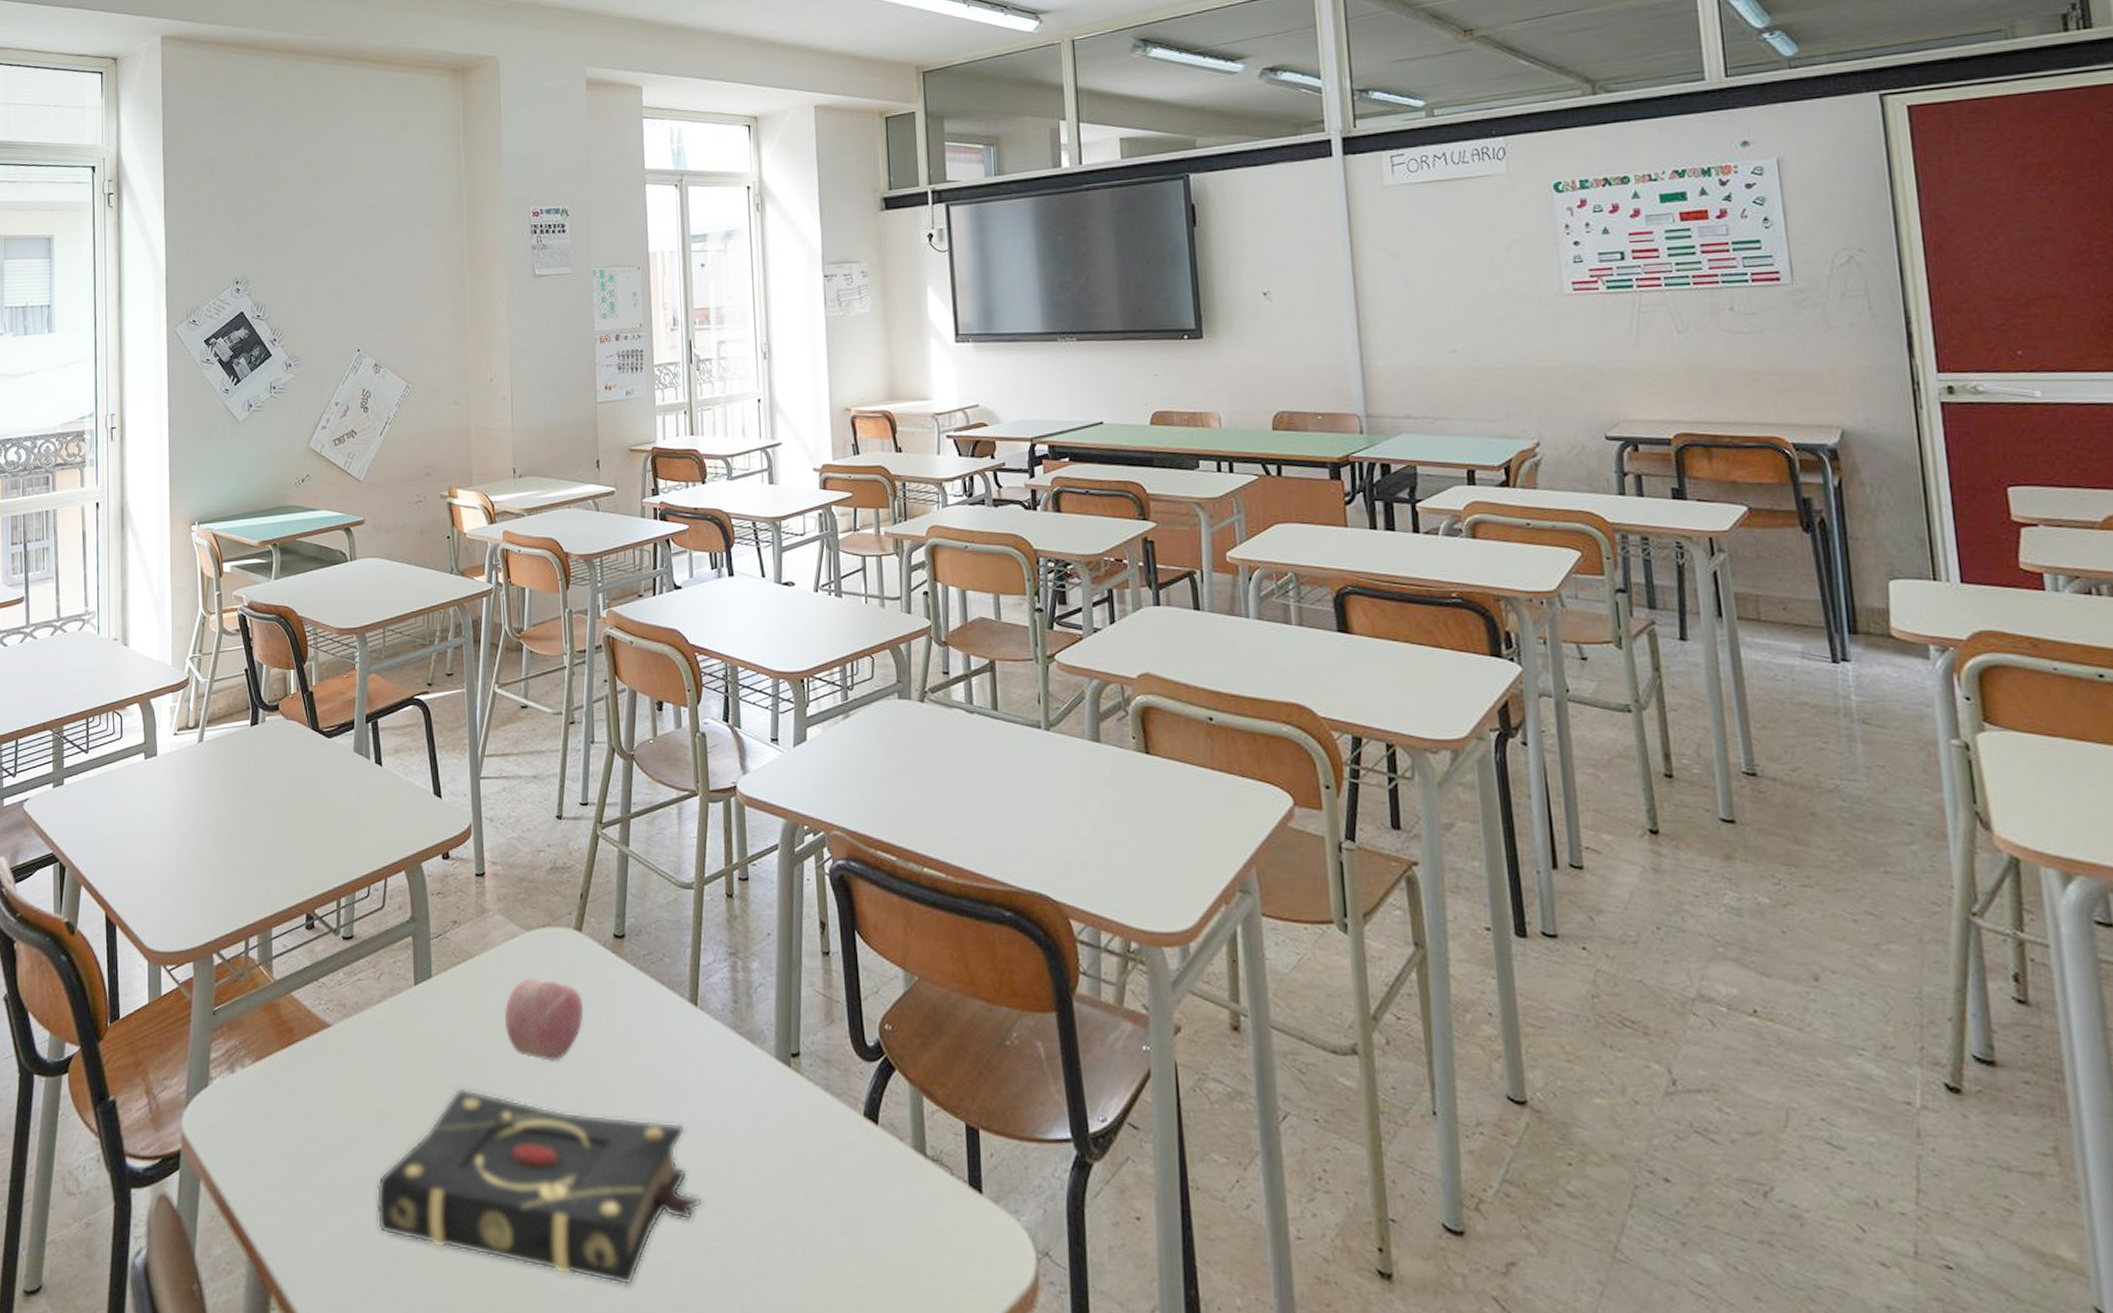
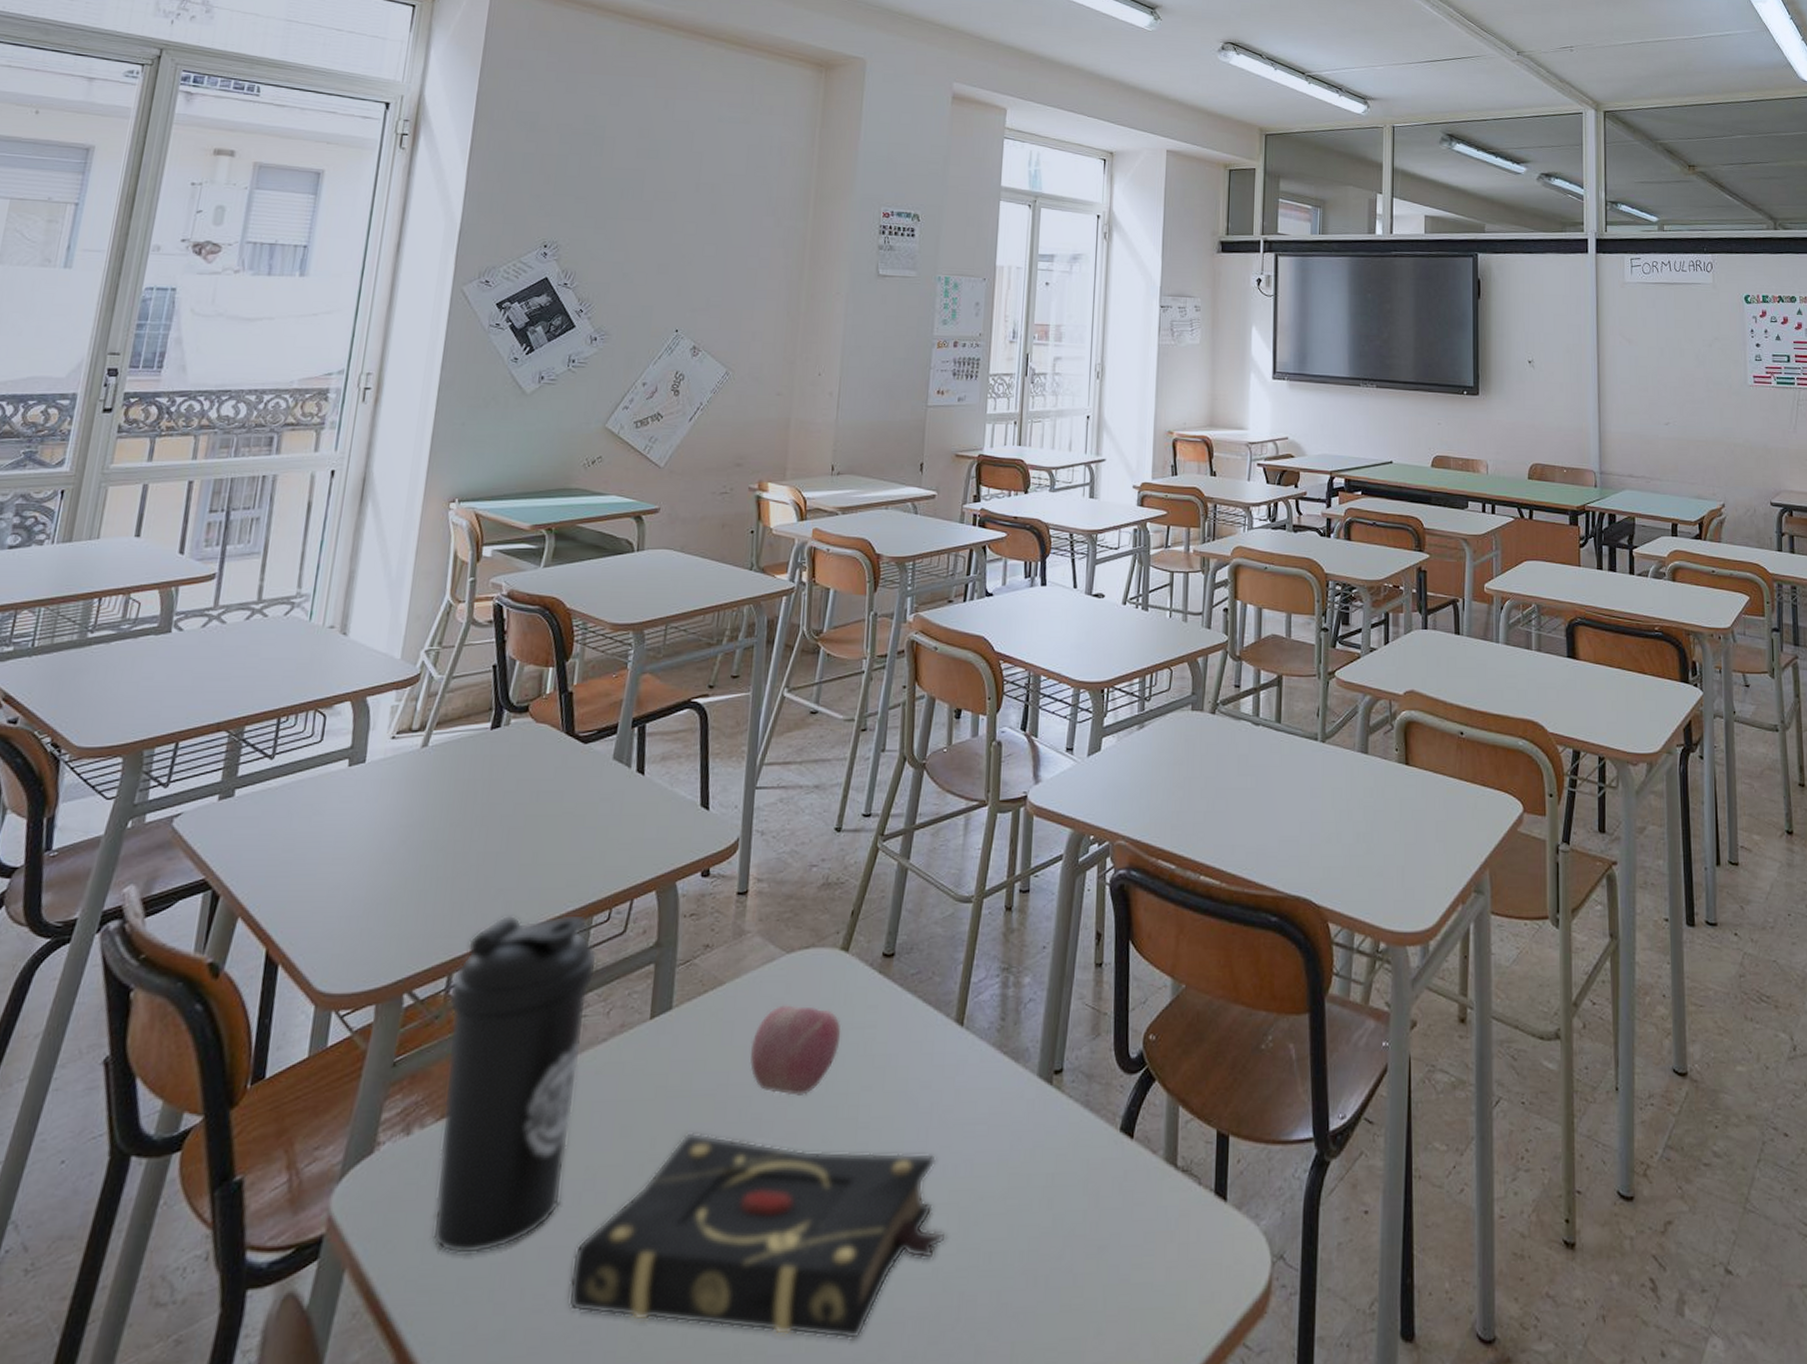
water bottle: none [248,889,364,1177] -> present [432,913,598,1255]

